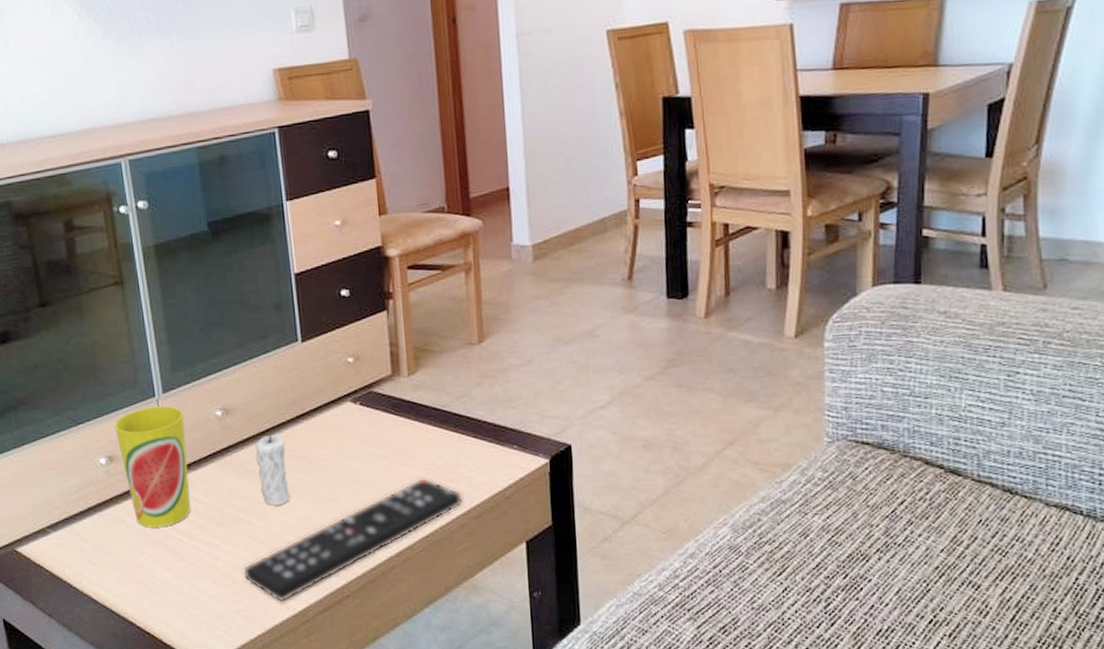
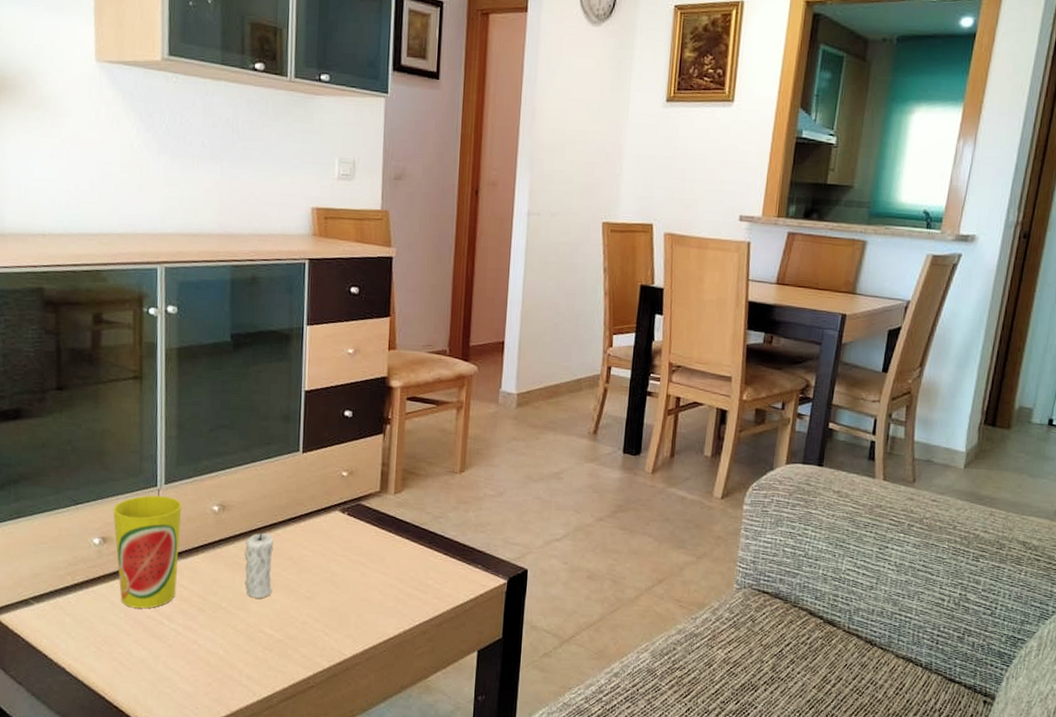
remote control: present [244,478,464,602] -> none [217,586,428,688]

